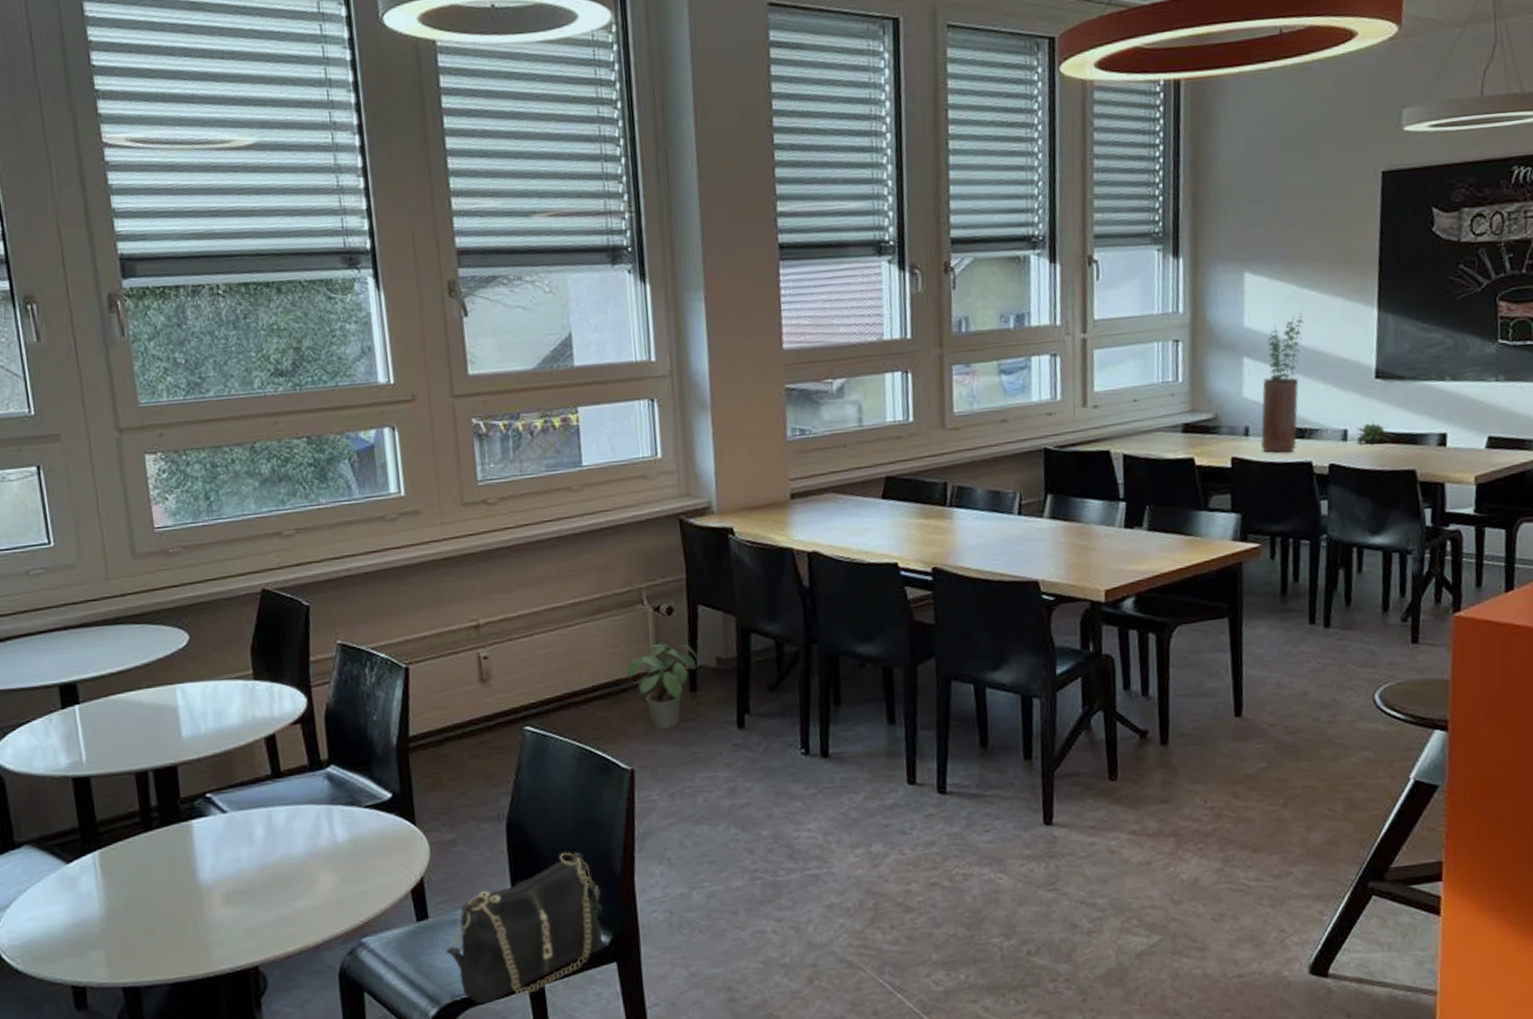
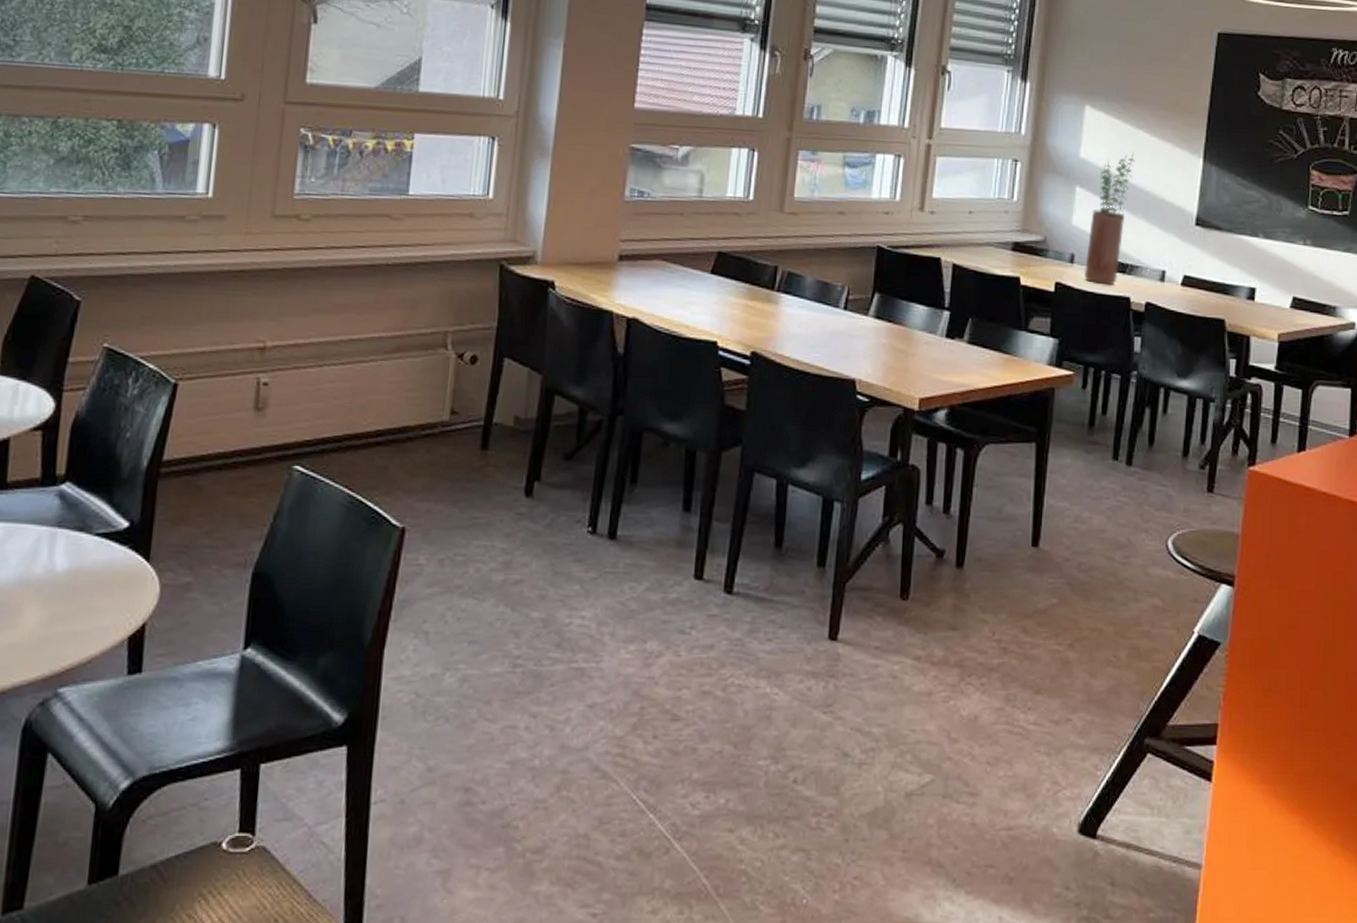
handbag: present [446,851,603,1005] -> none [155,612,344,781]
potted plant: present [626,643,700,730] -> none [415,393,497,488]
succulent plant: present [1356,423,1395,444] -> none [1173,268,1209,290]

